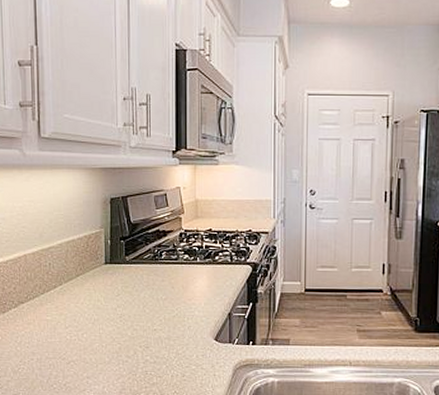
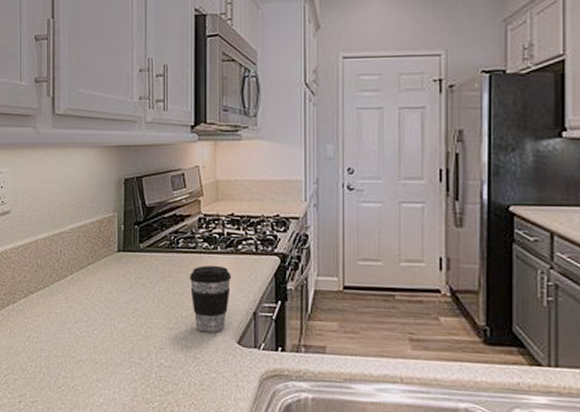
coffee cup: none [171,274,209,332] -> present [189,265,231,333]

